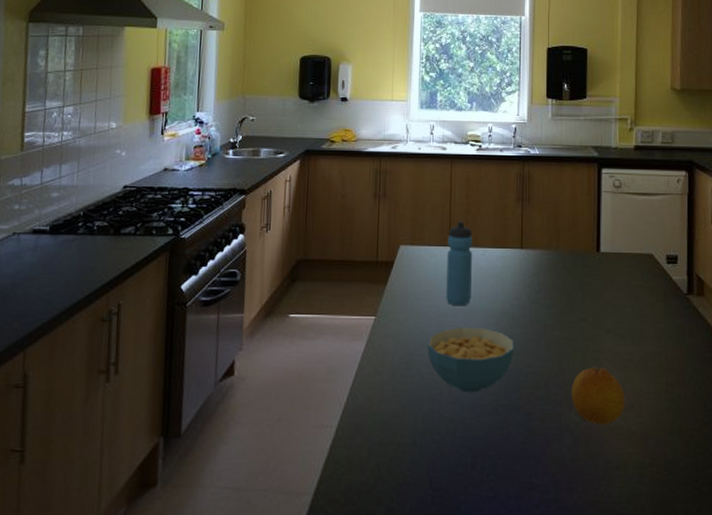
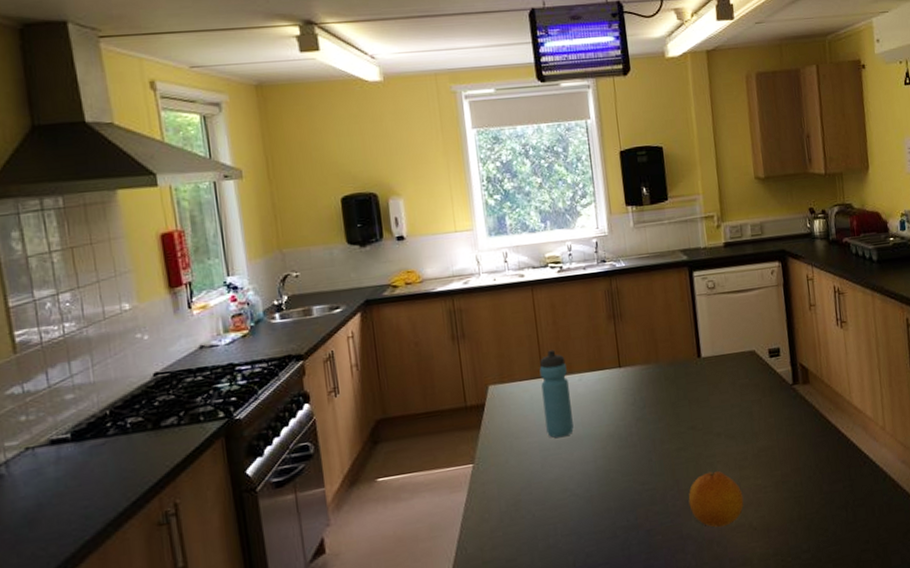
cereal bowl: present [427,327,515,393] -> none [533,454,626,523]

